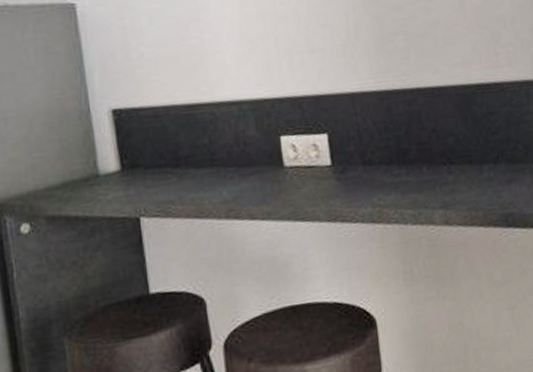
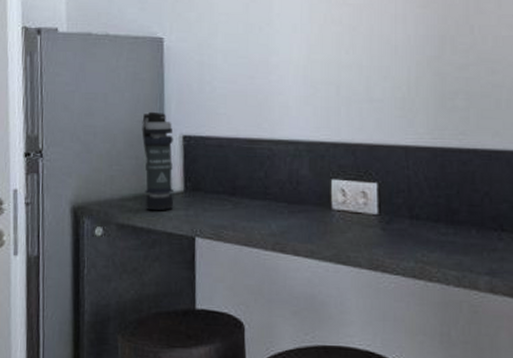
smoke grenade: none [61,87,110,196] -> present [142,111,173,211]

